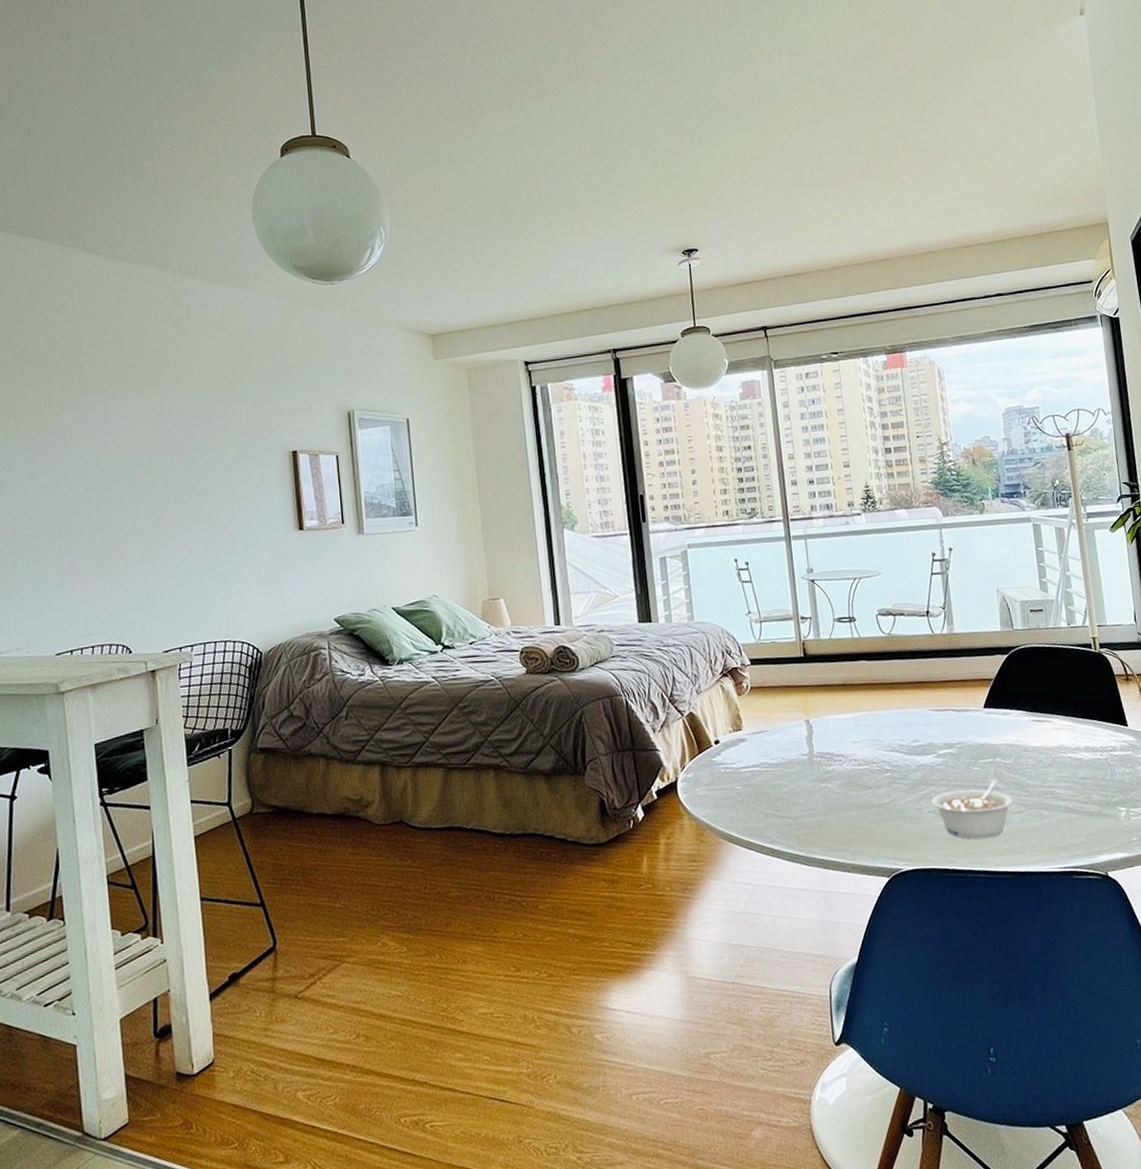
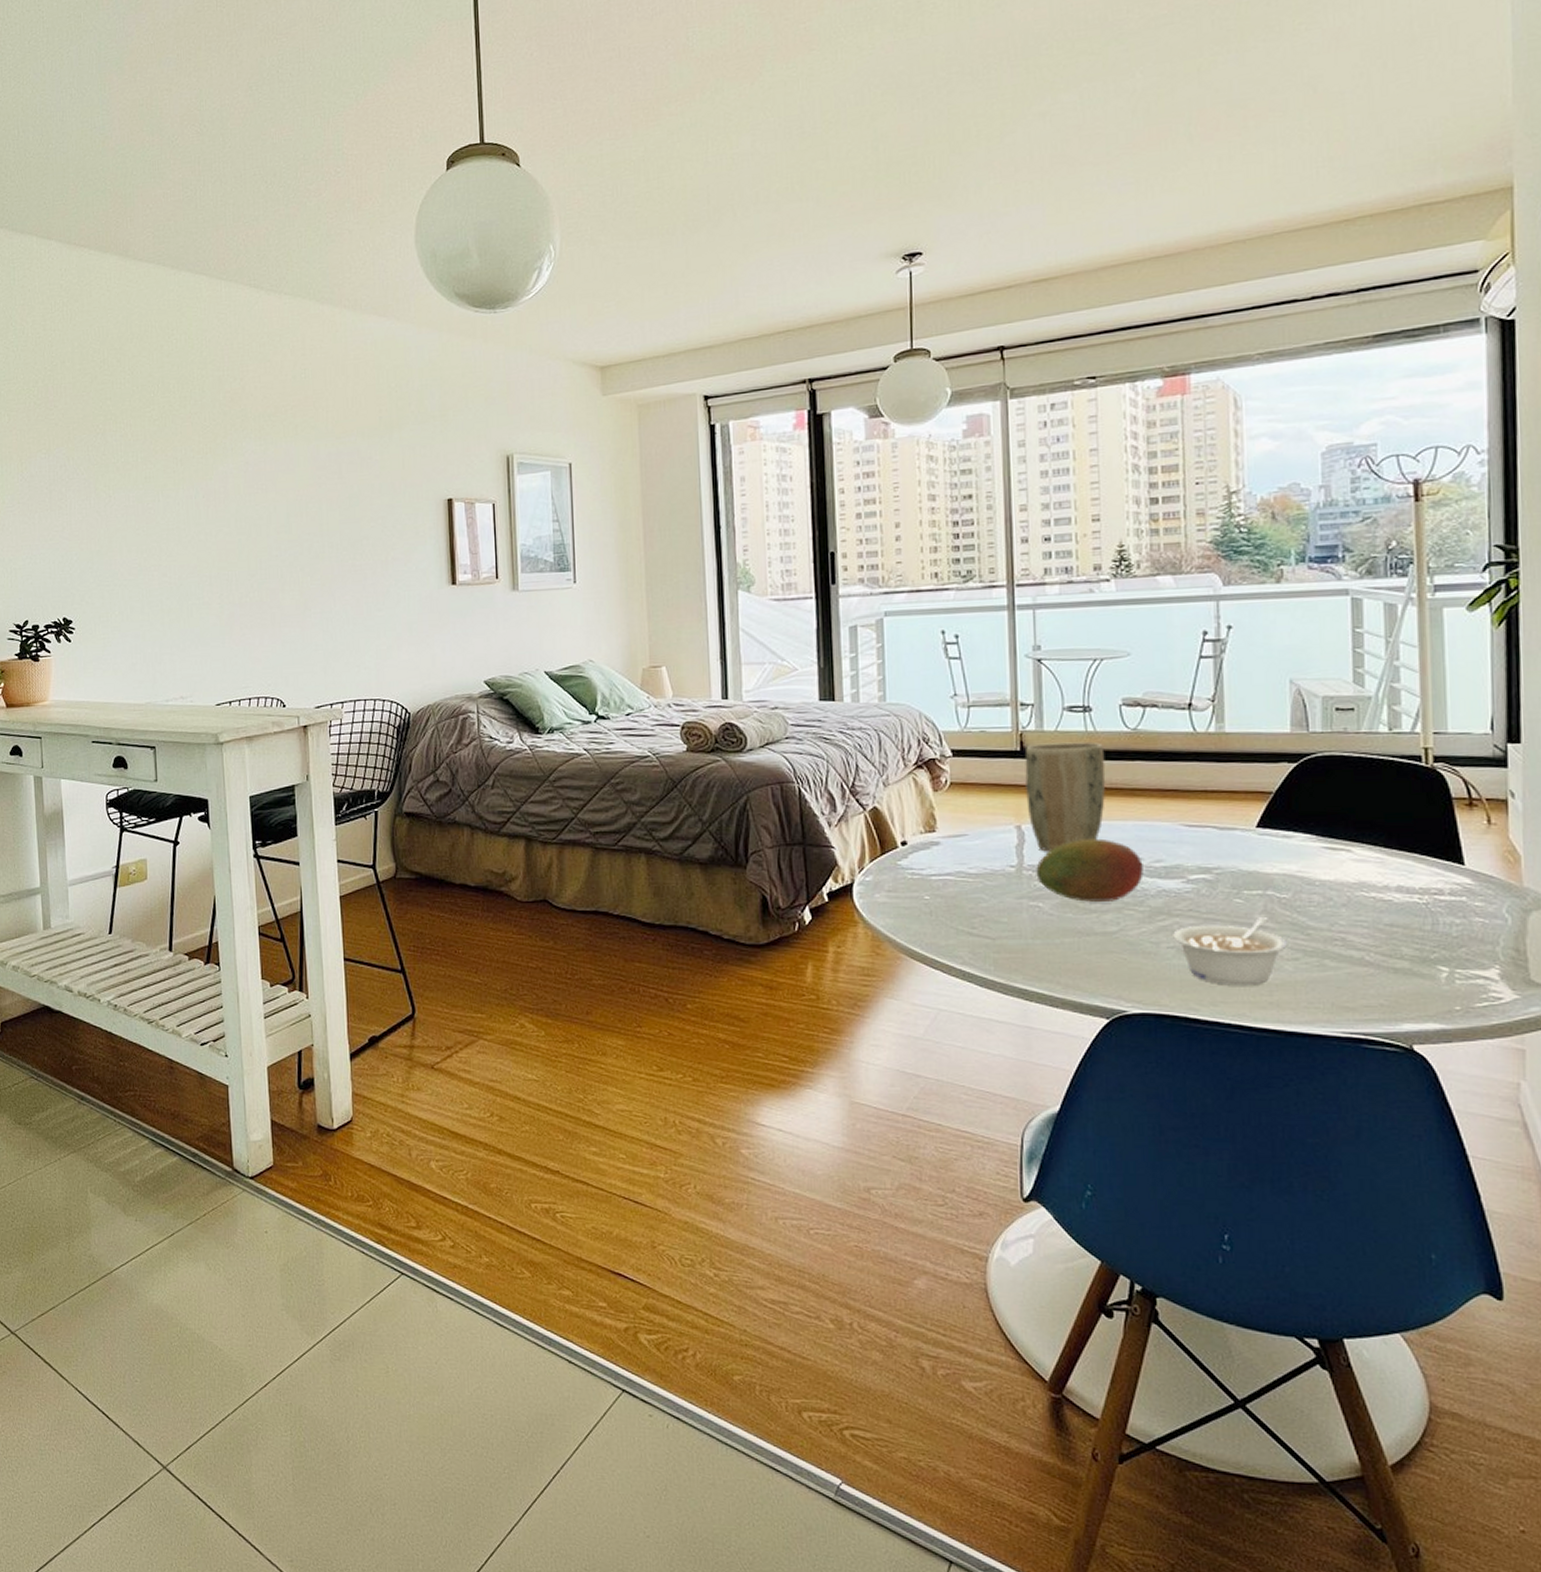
plant pot: none [808,646,872,740] -> present [1025,742,1106,852]
fruit: none [823,726,905,780] -> present [1036,838,1144,902]

